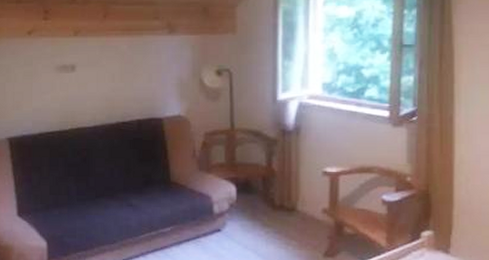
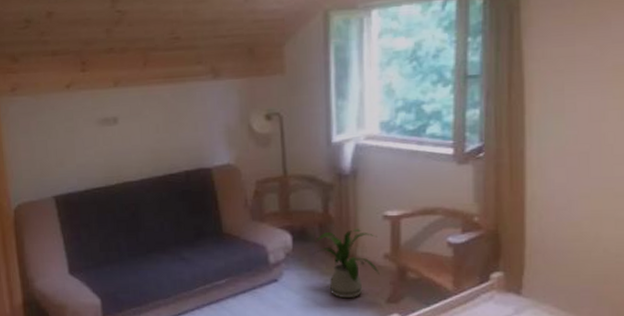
house plant: none [257,183,318,251] -> present [314,229,380,299]

